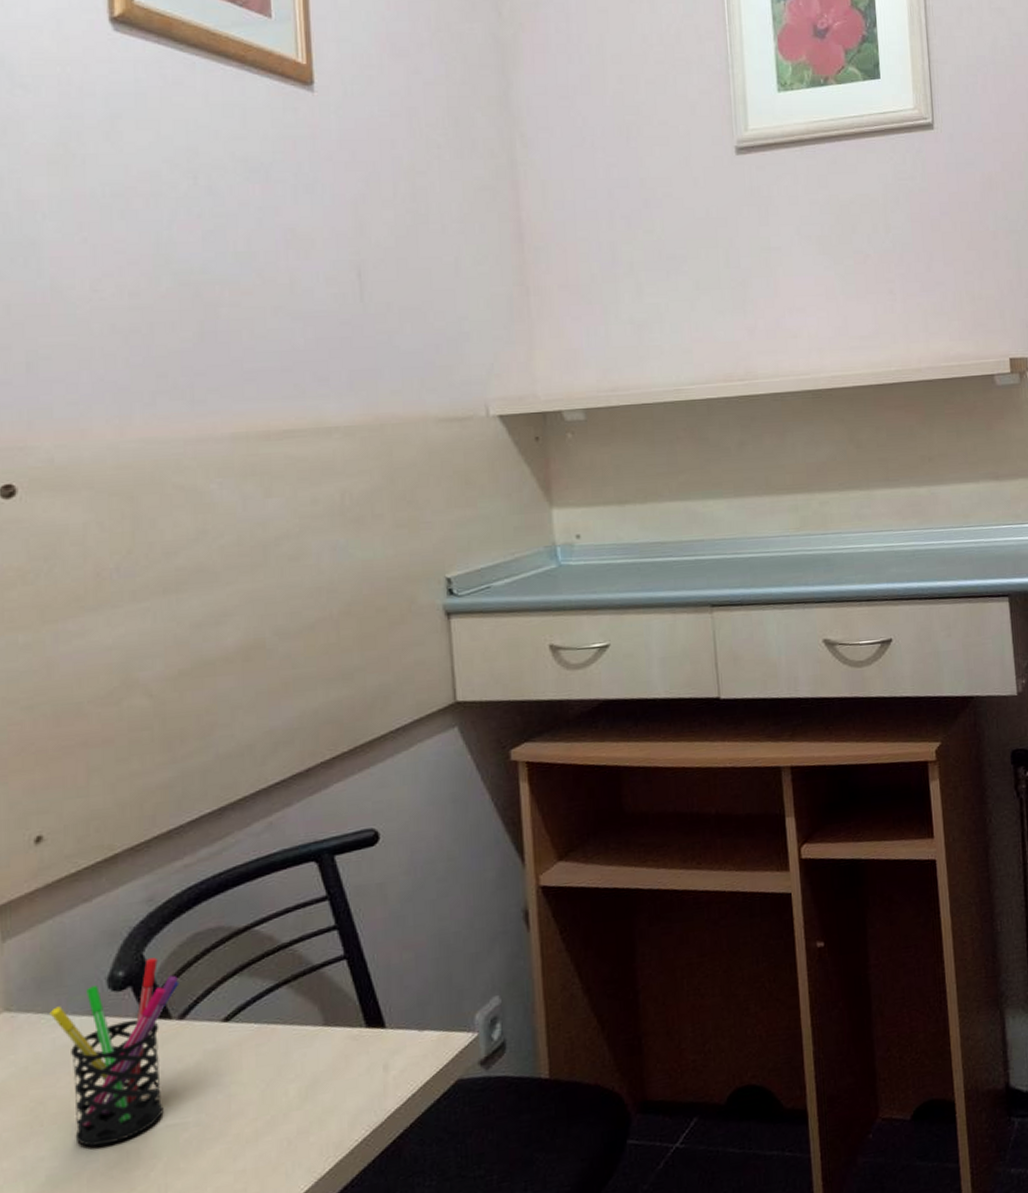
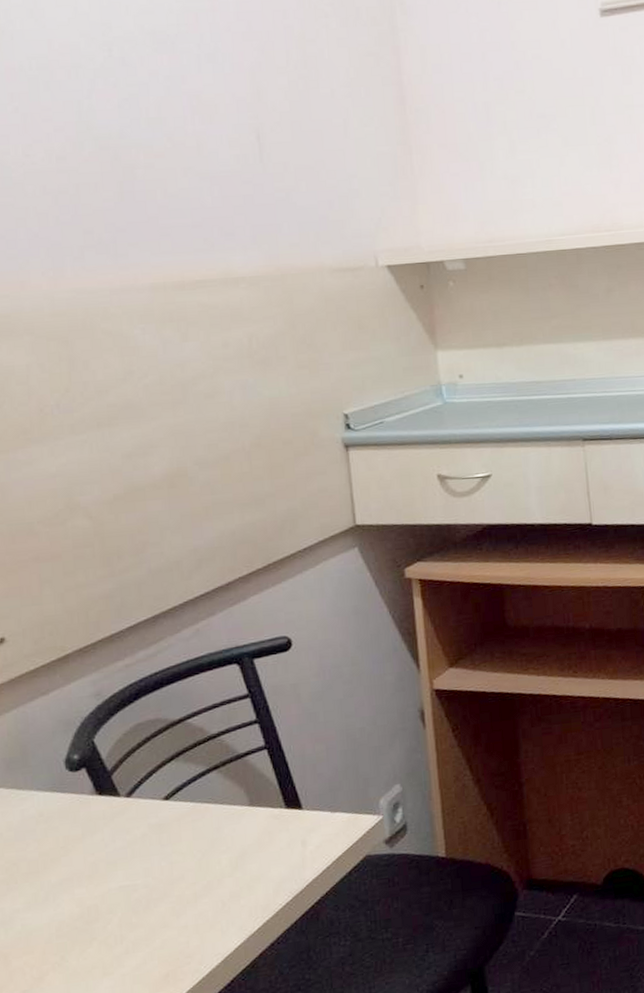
pen holder: present [50,957,180,1146] -> none [18,744,126,902]

